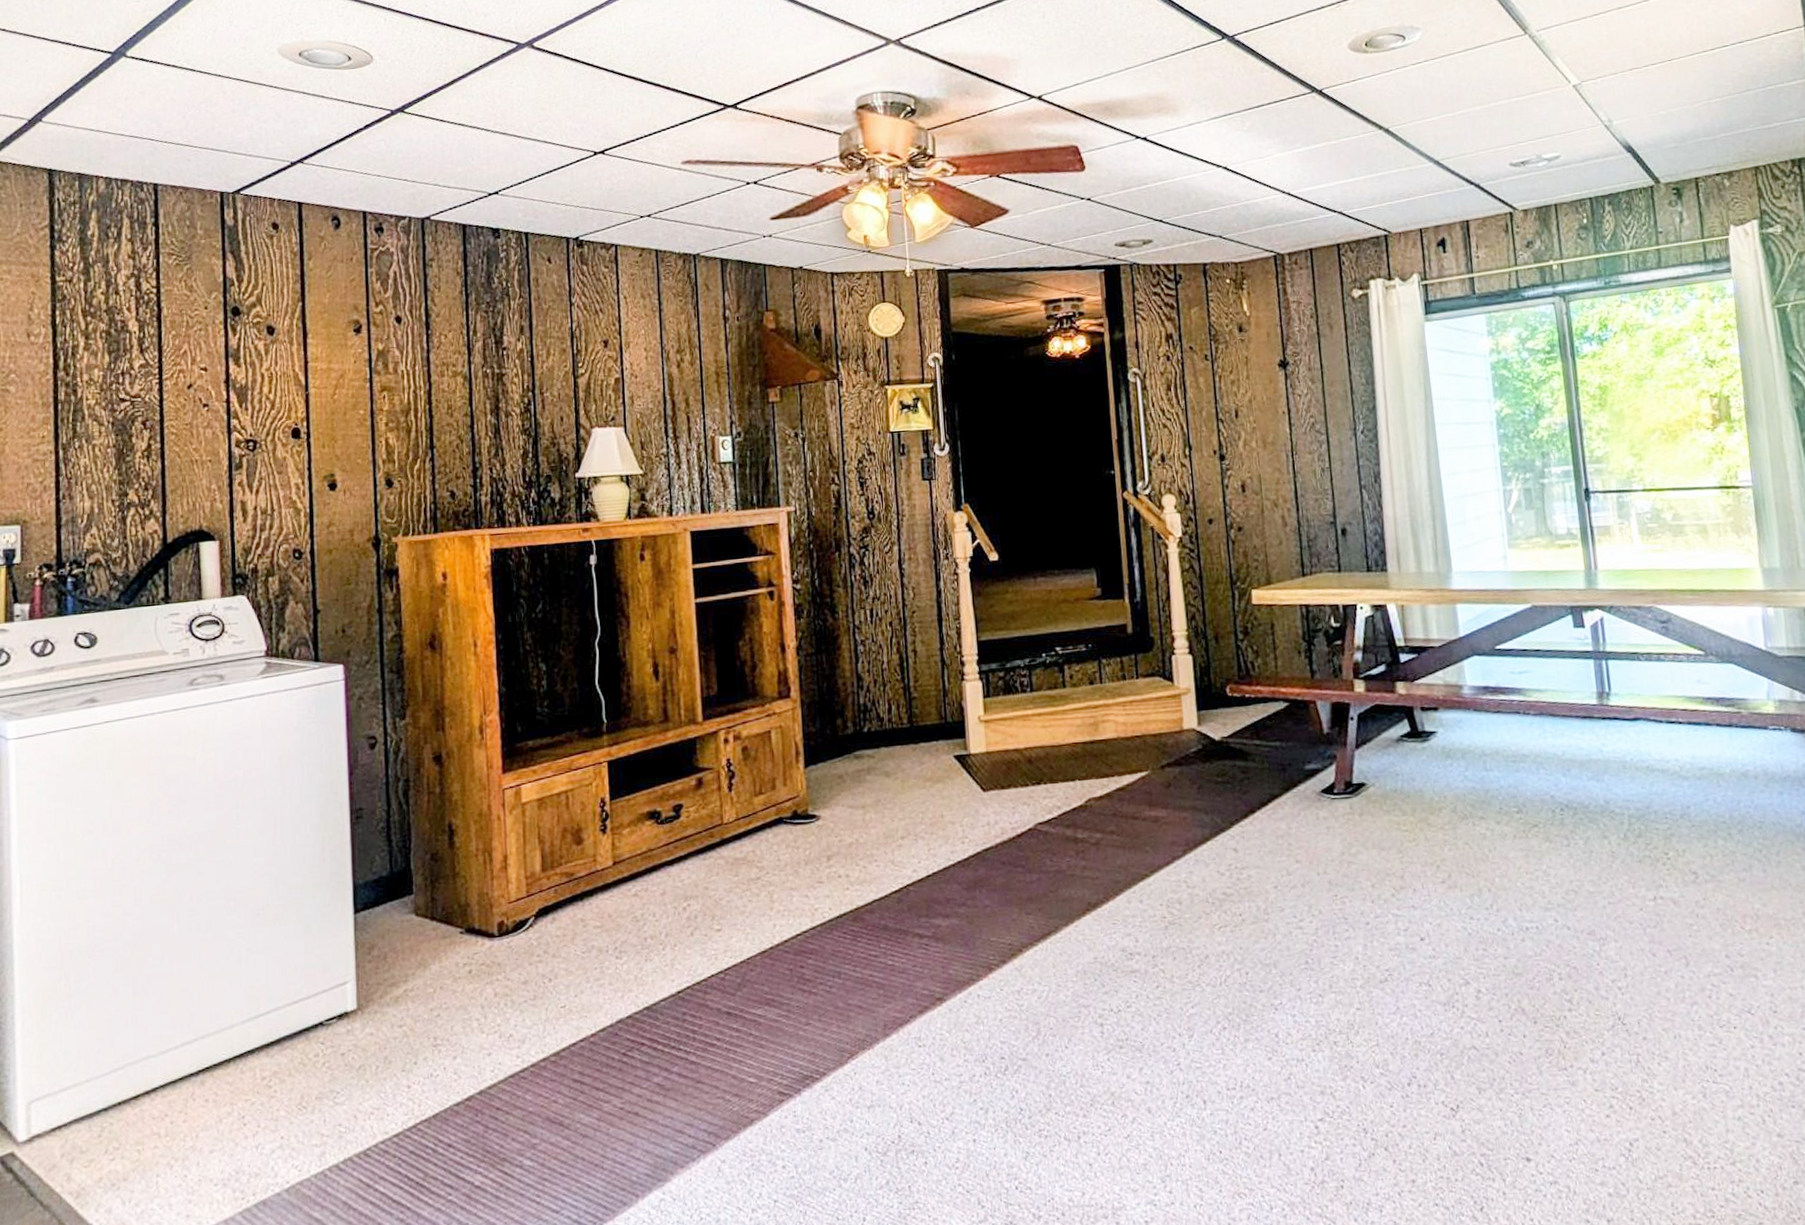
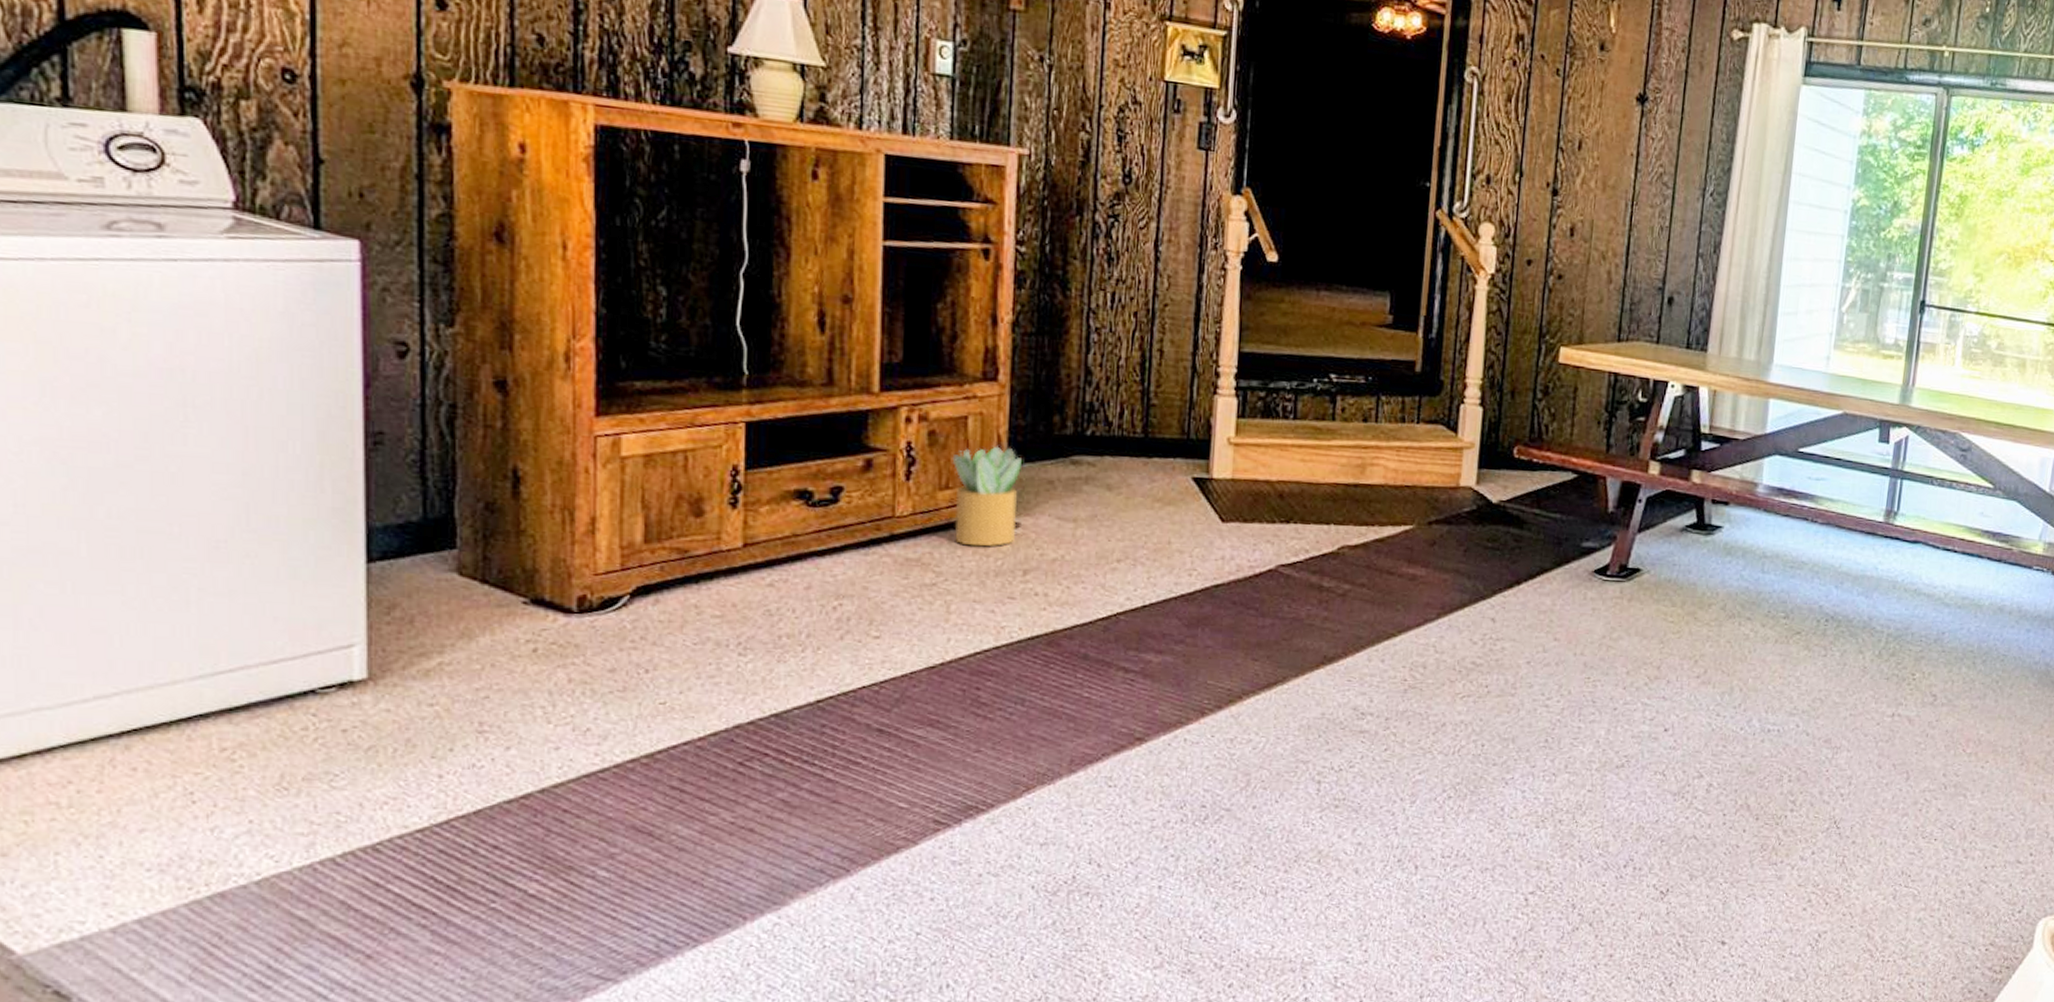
potted plant: none [762,751,819,841] -> present [952,446,1023,547]

